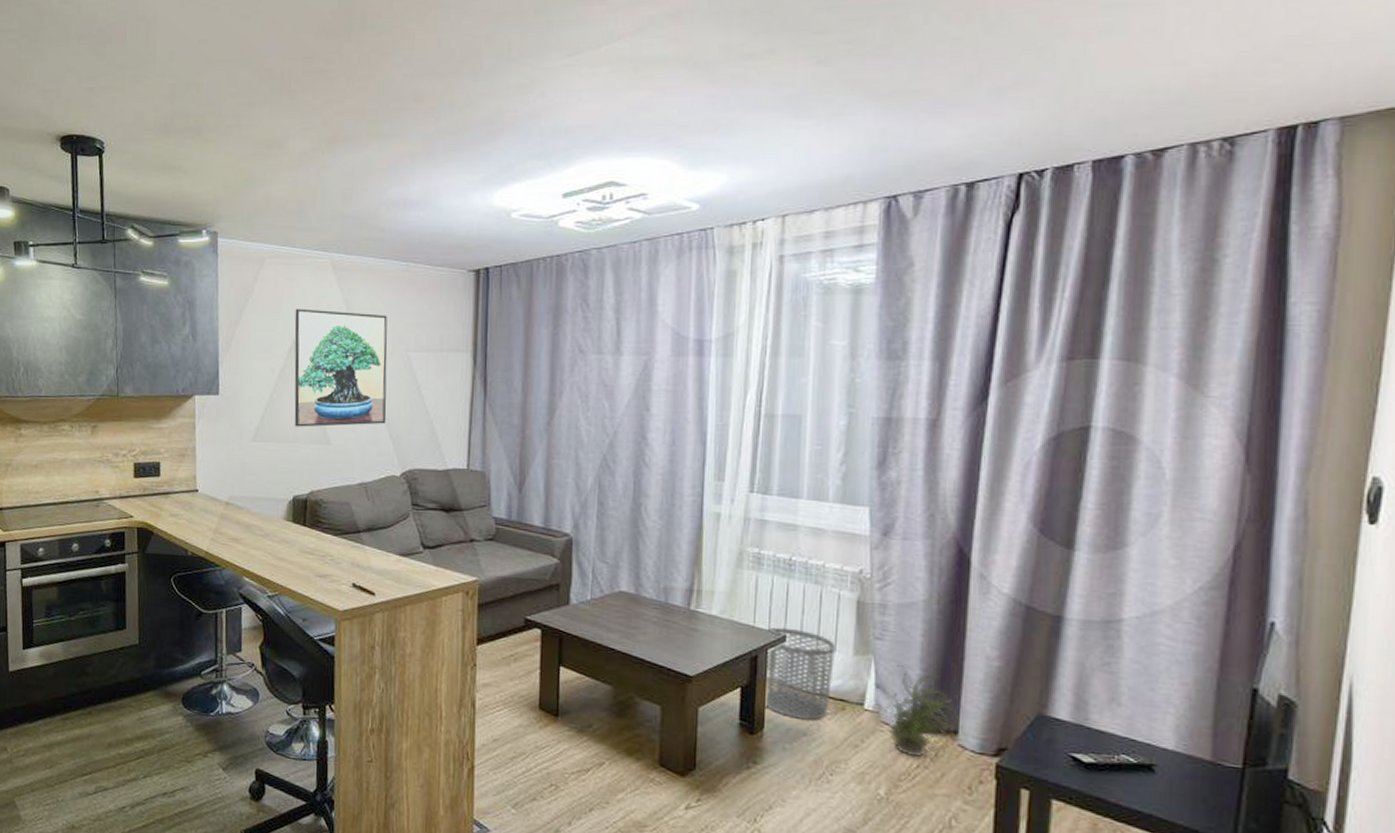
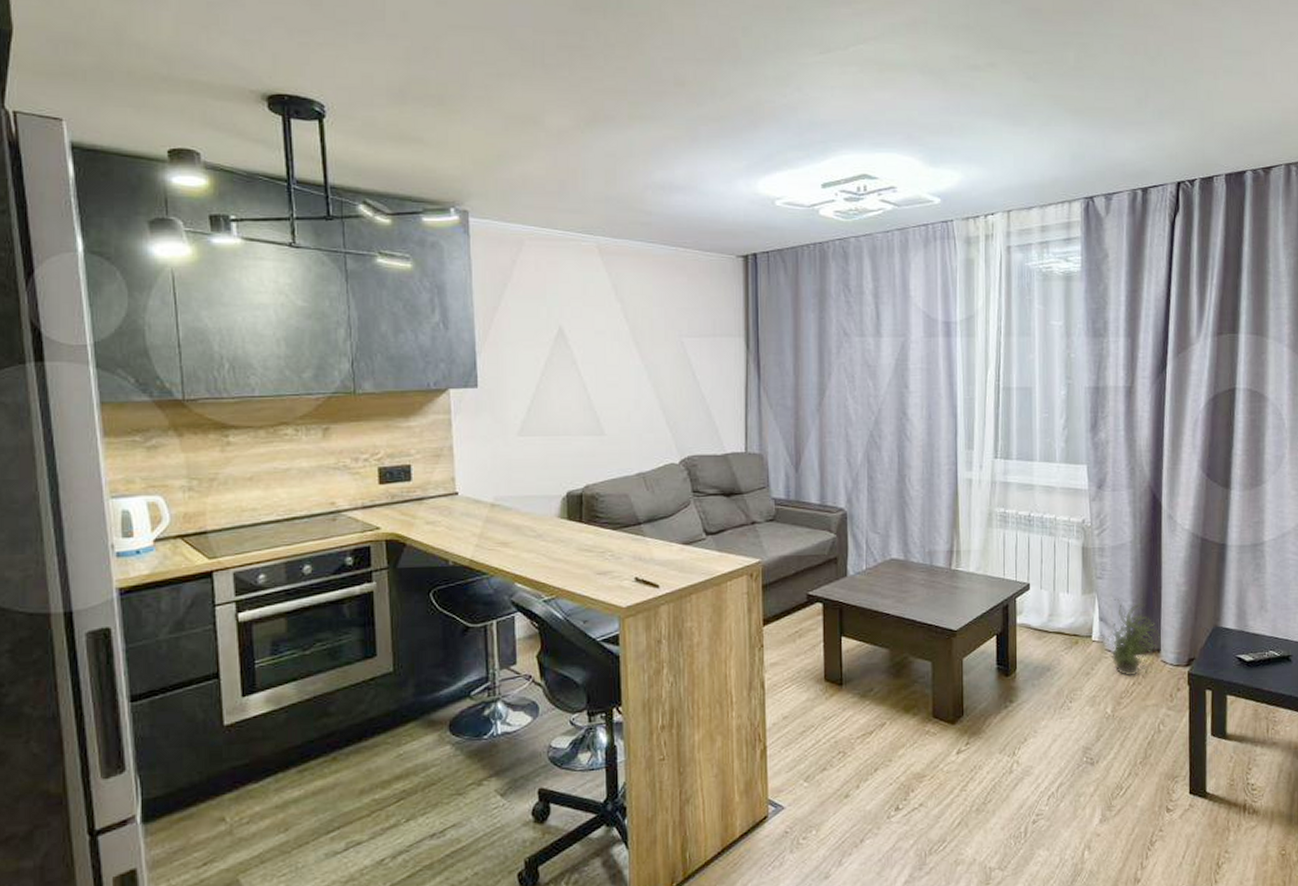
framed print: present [294,308,388,427] -> none [560,294,662,418]
waste bin: present [765,627,835,720] -> none [1014,577,1068,657]

